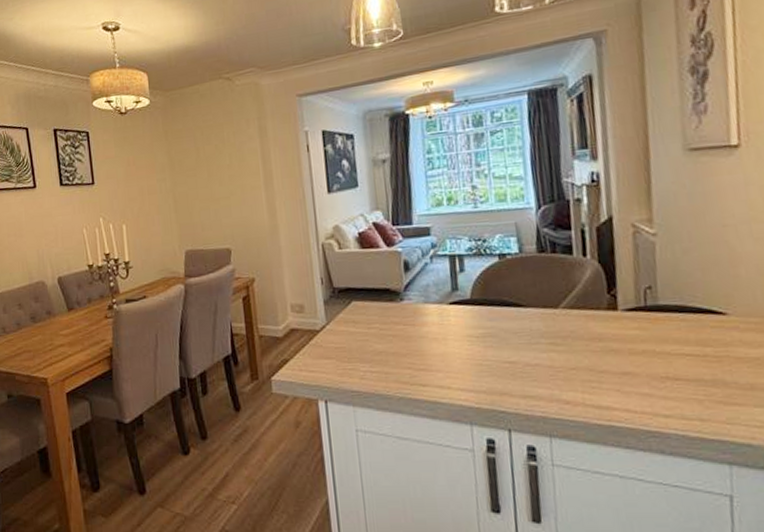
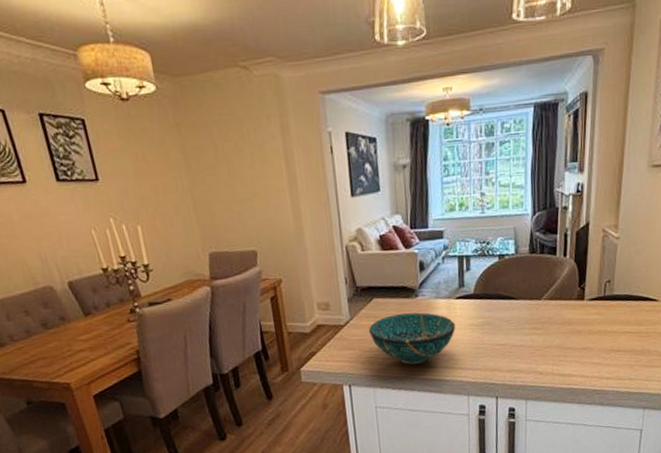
decorative bowl: none [346,318,451,380] -> present [368,312,456,365]

